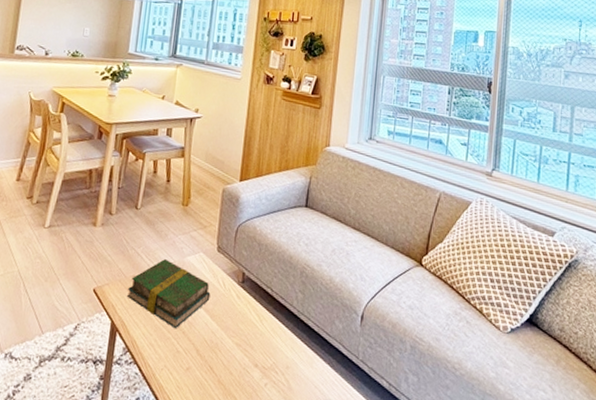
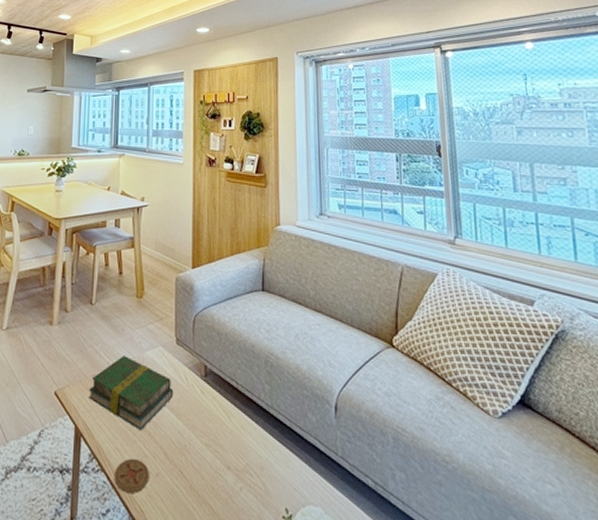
coaster: none [146,353,180,384] -> present [114,458,149,493]

